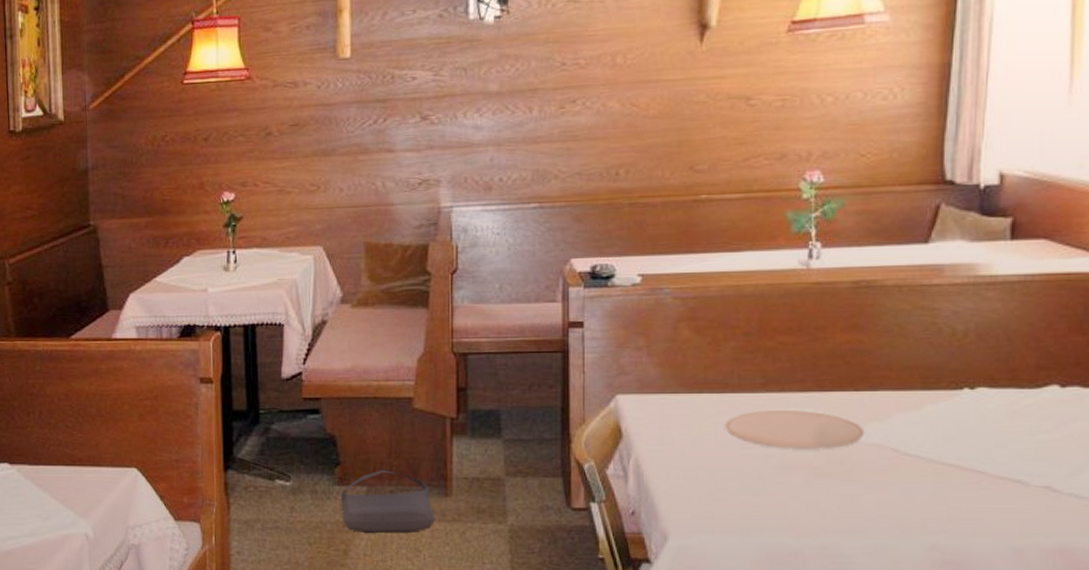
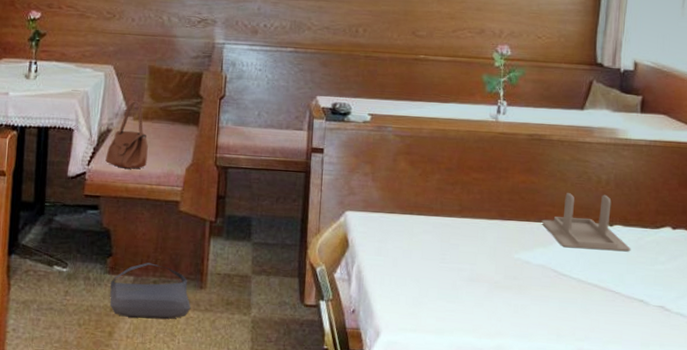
handbag: none [323,285,371,364] -> present [105,101,148,169]
plate: present [725,410,865,449] -> none [429,232,533,267]
napkin holder: none [874,349,1002,420] -> present [541,193,631,251]

